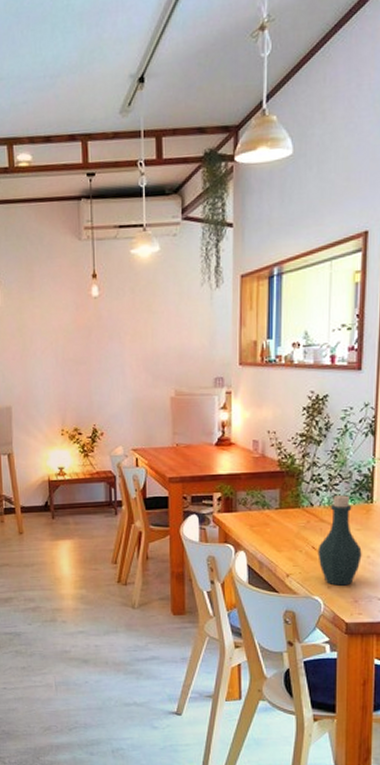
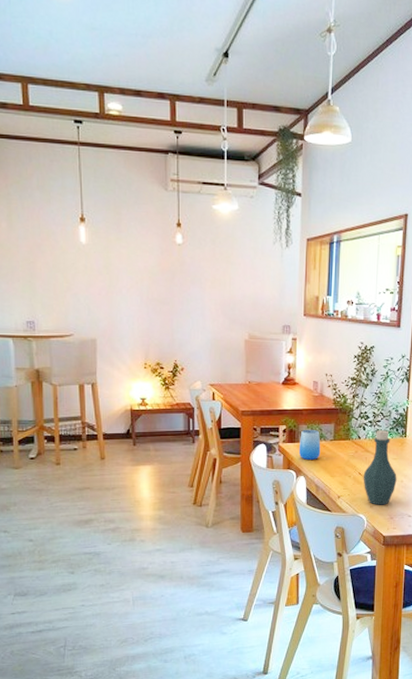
cup: none [237,496,264,532] -> present [298,429,321,460]

